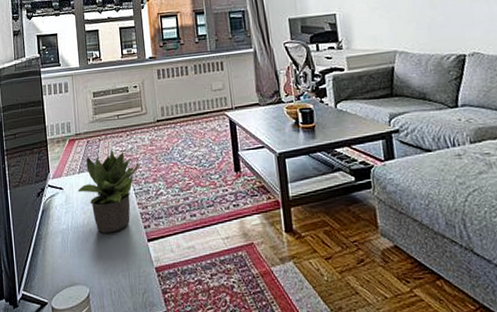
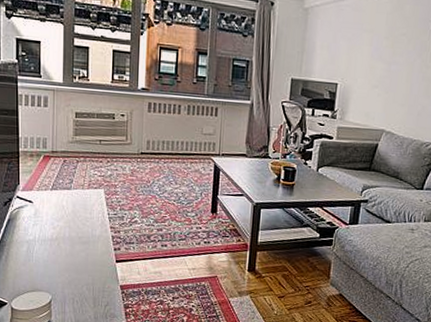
potted plant: present [78,149,139,233] -> none [49,172,117,250]

